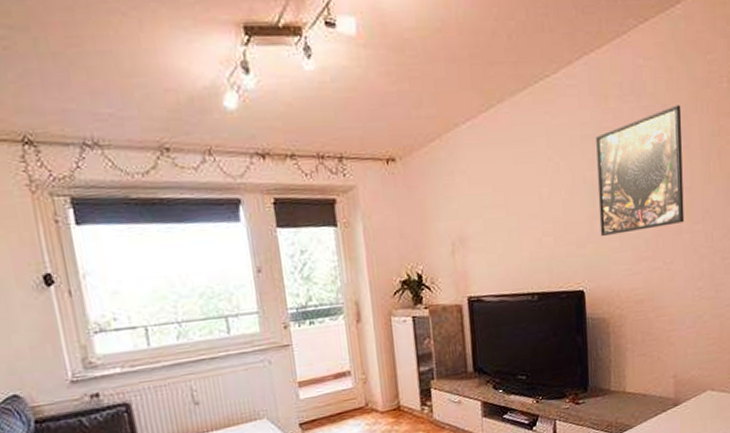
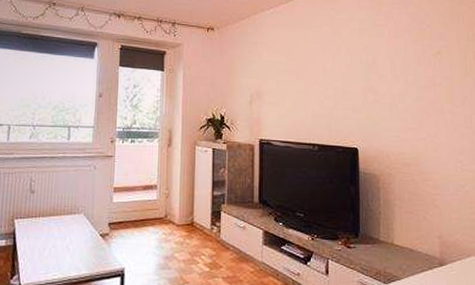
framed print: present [596,105,684,237] -> none [371,15,446,107]

